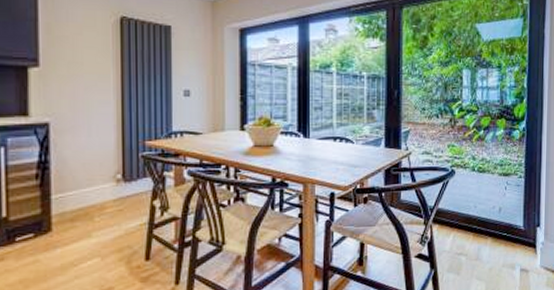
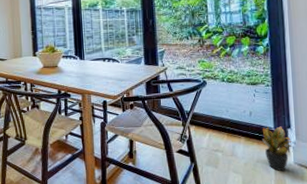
potted plant: none [510,222,540,277] -> present [262,124,293,172]

